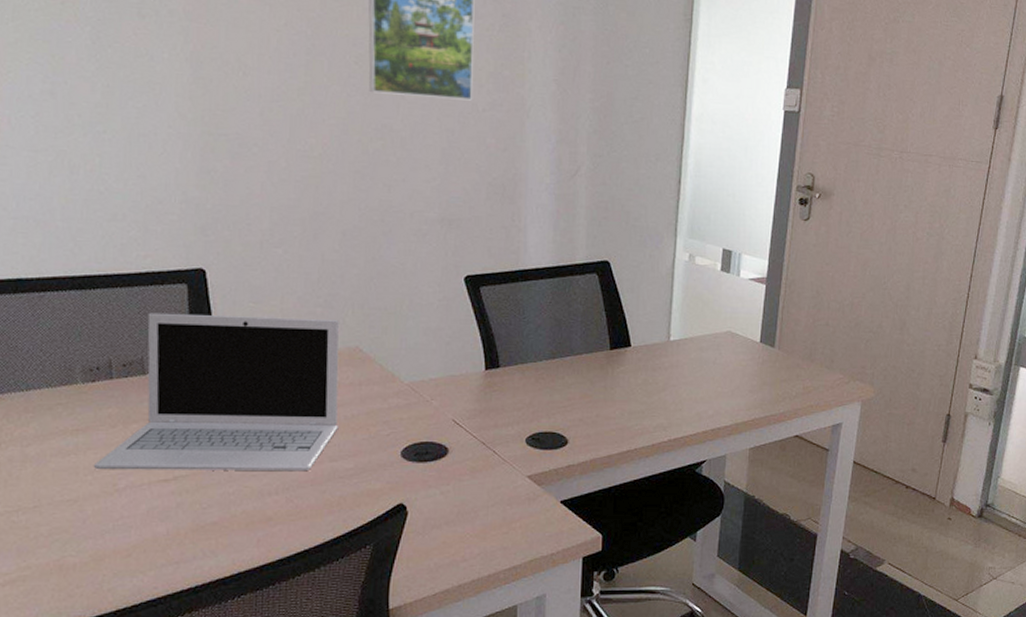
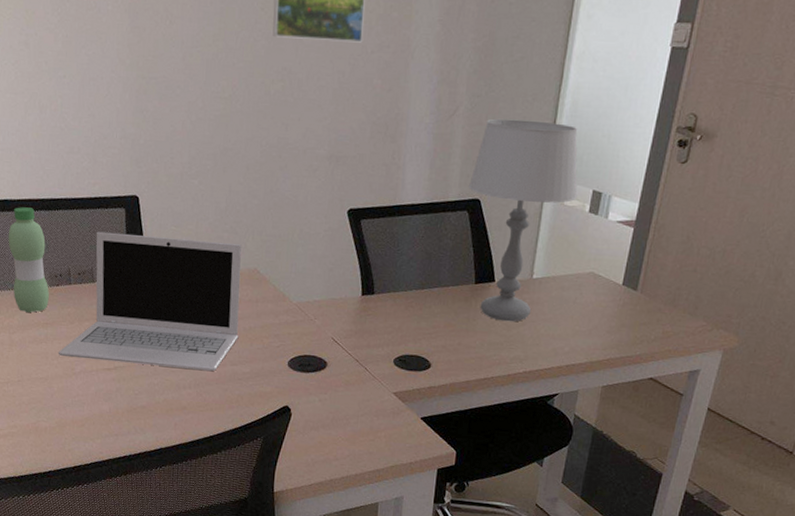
water bottle: none [21,287,81,419] -> present [8,207,49,313]
table lamp: none [595,178,708,388] -> present [468,118,578,322]

